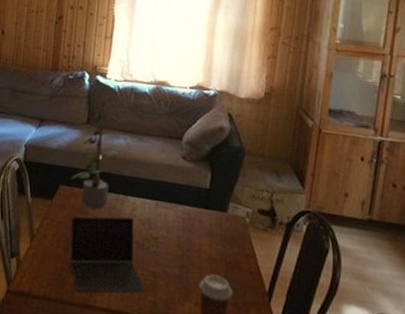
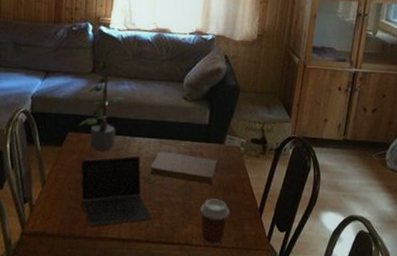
notebook: none [144,214,219,258] -> present [150,151,218,184]

